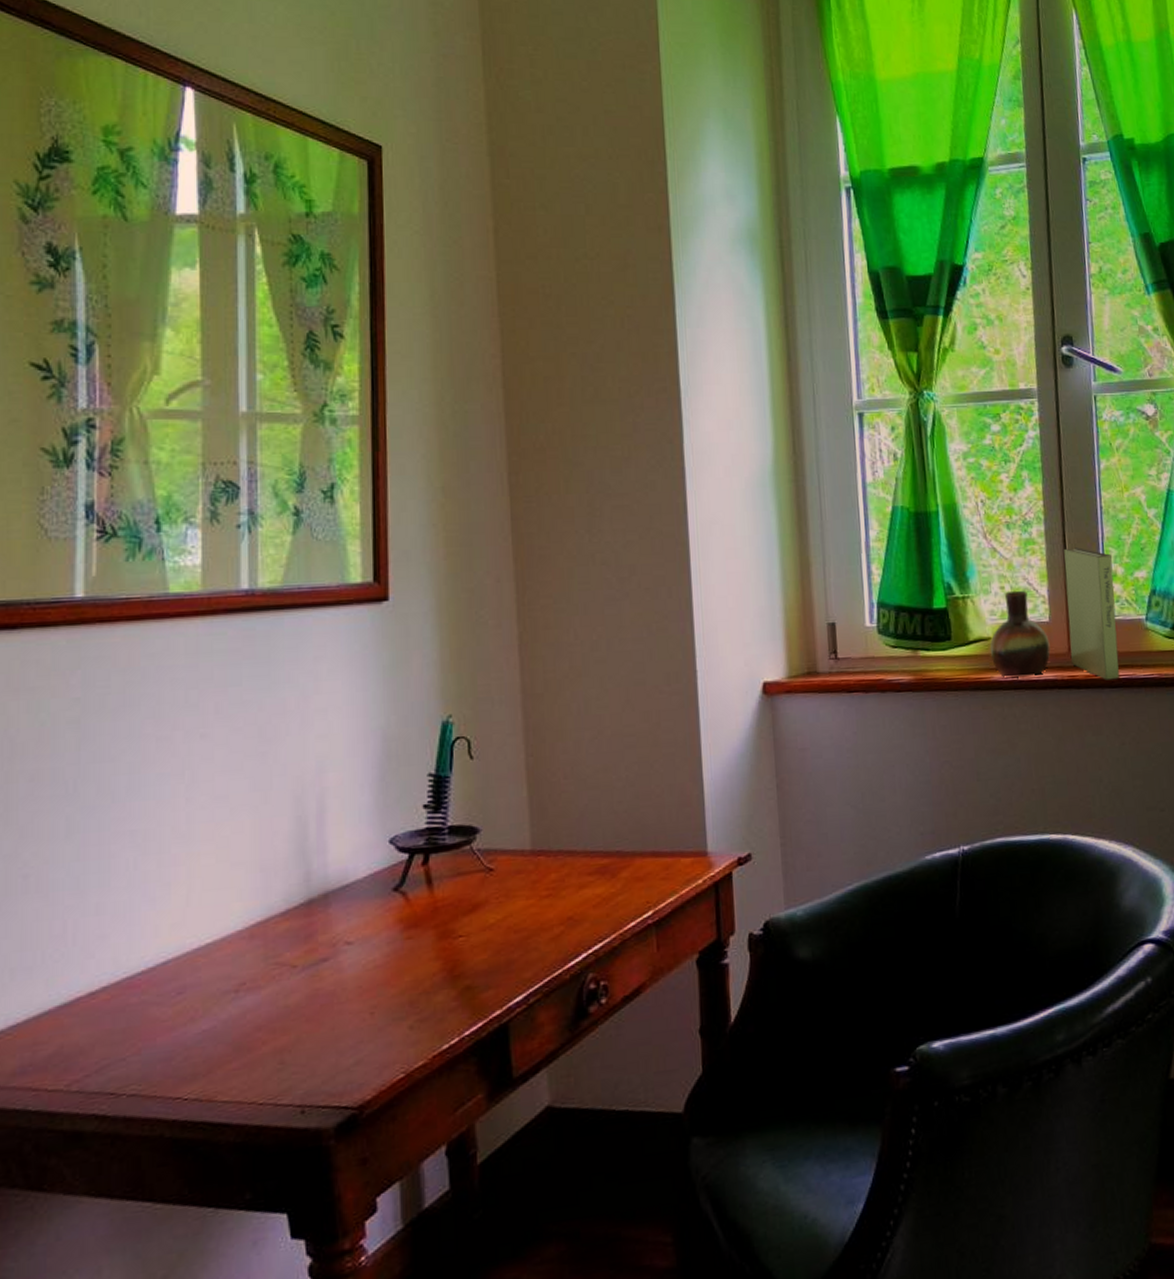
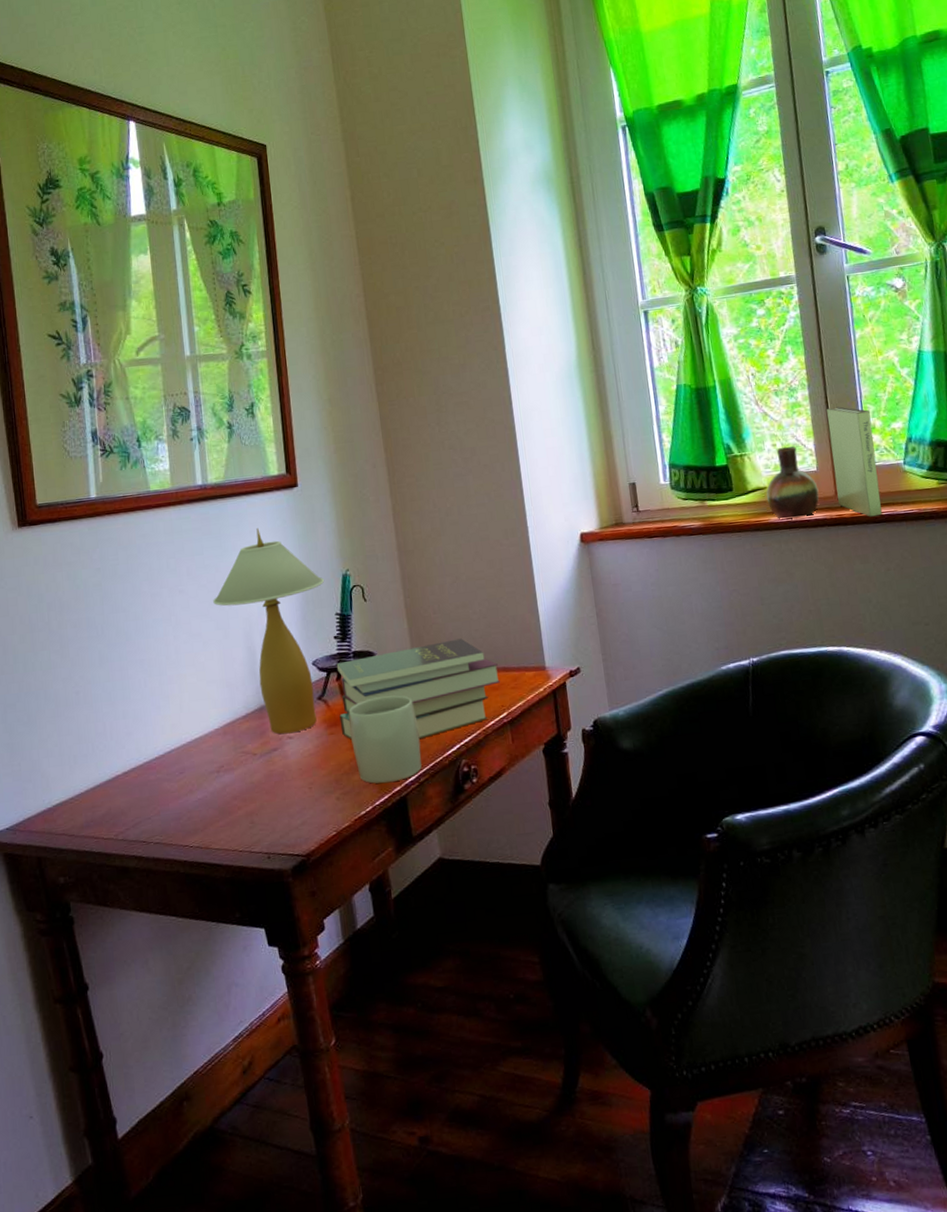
table lamp: none [251,652,417,939] -> present [213,527,325,735]
books: none [422,812,648,947] -> present [336,638,501,740]
mug: none [436,886,534,1007] -> present [348,695,422,784]

